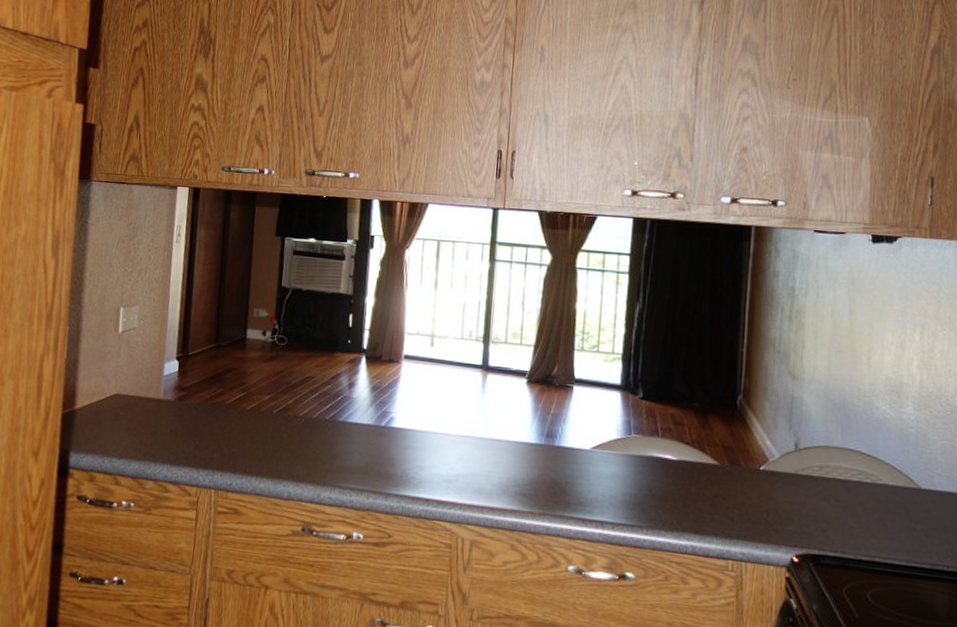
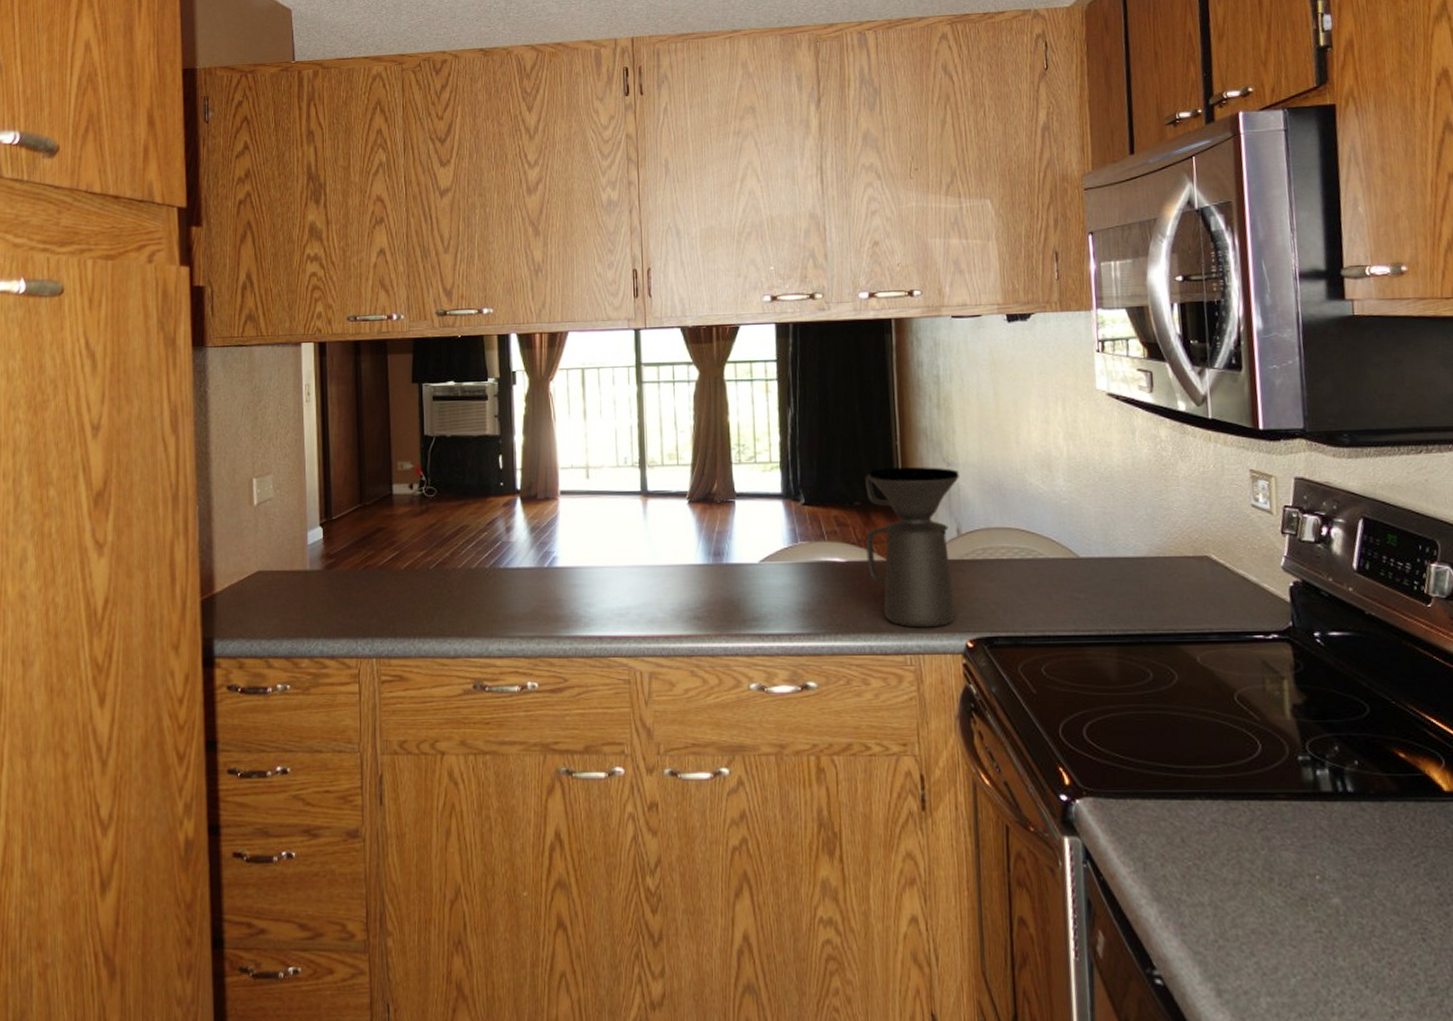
coffee maker: none [699,373,804,537] -> present [865,467,959,628]

